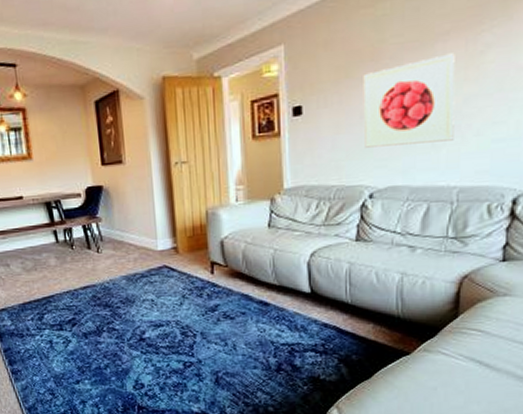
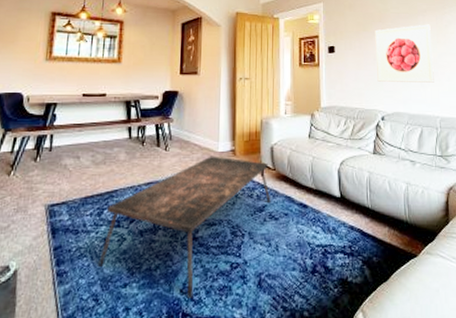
coffee table: none [46,255,225,394] -> present [98,156,271,299]

